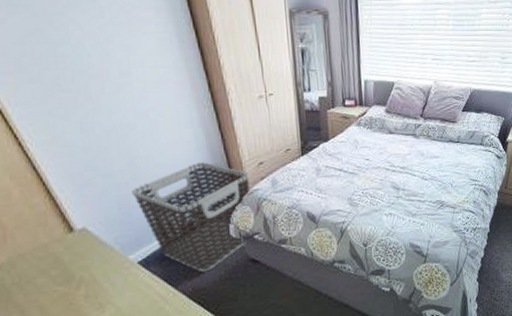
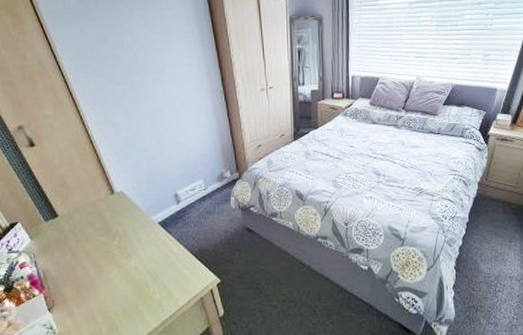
clothes hamper: present [131,162,249,272] -> none [158,143,249,236]

